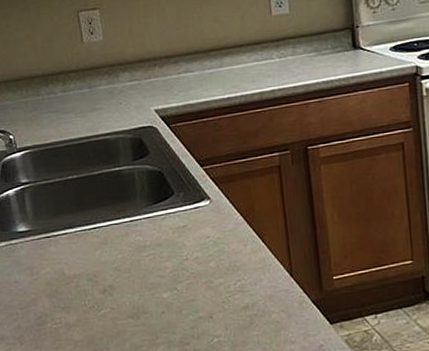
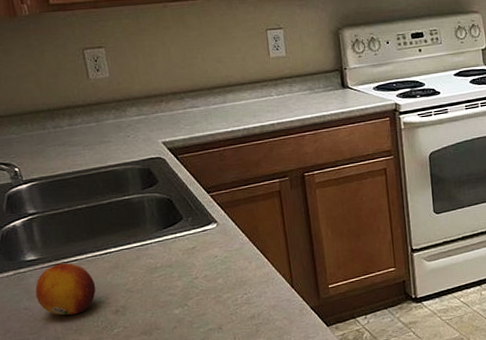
fruit: none [25,236,84,291] -> present [35,263,96,316]

